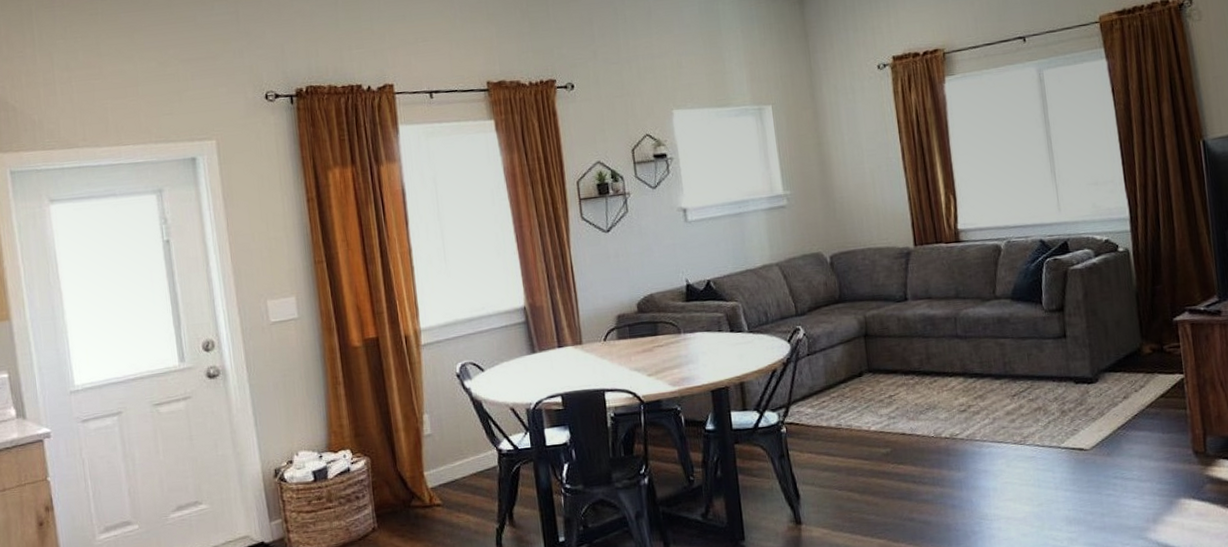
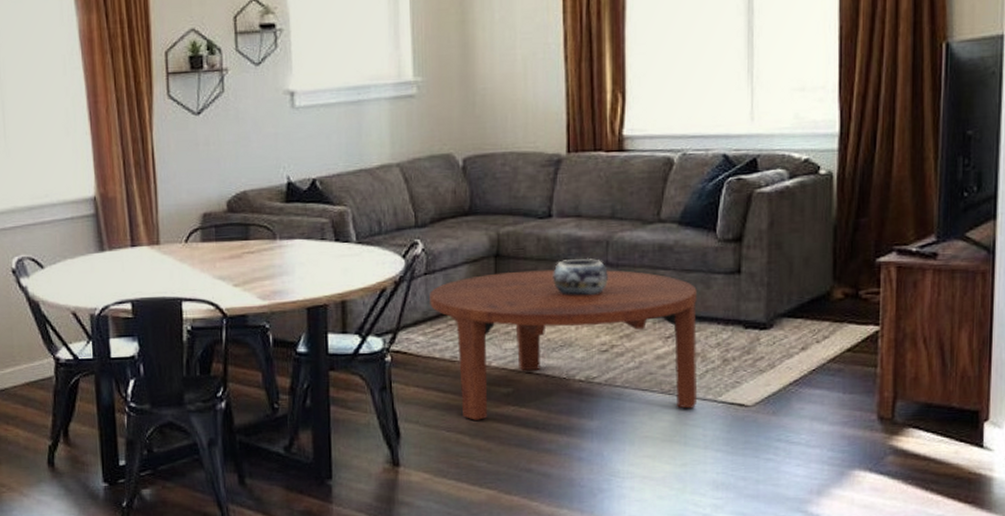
coffee table: none [813,341,1044,479] -> present [430,269,697,420]
decorative bowl: none [913,332,960,366] -> present [553,258,608,296]

